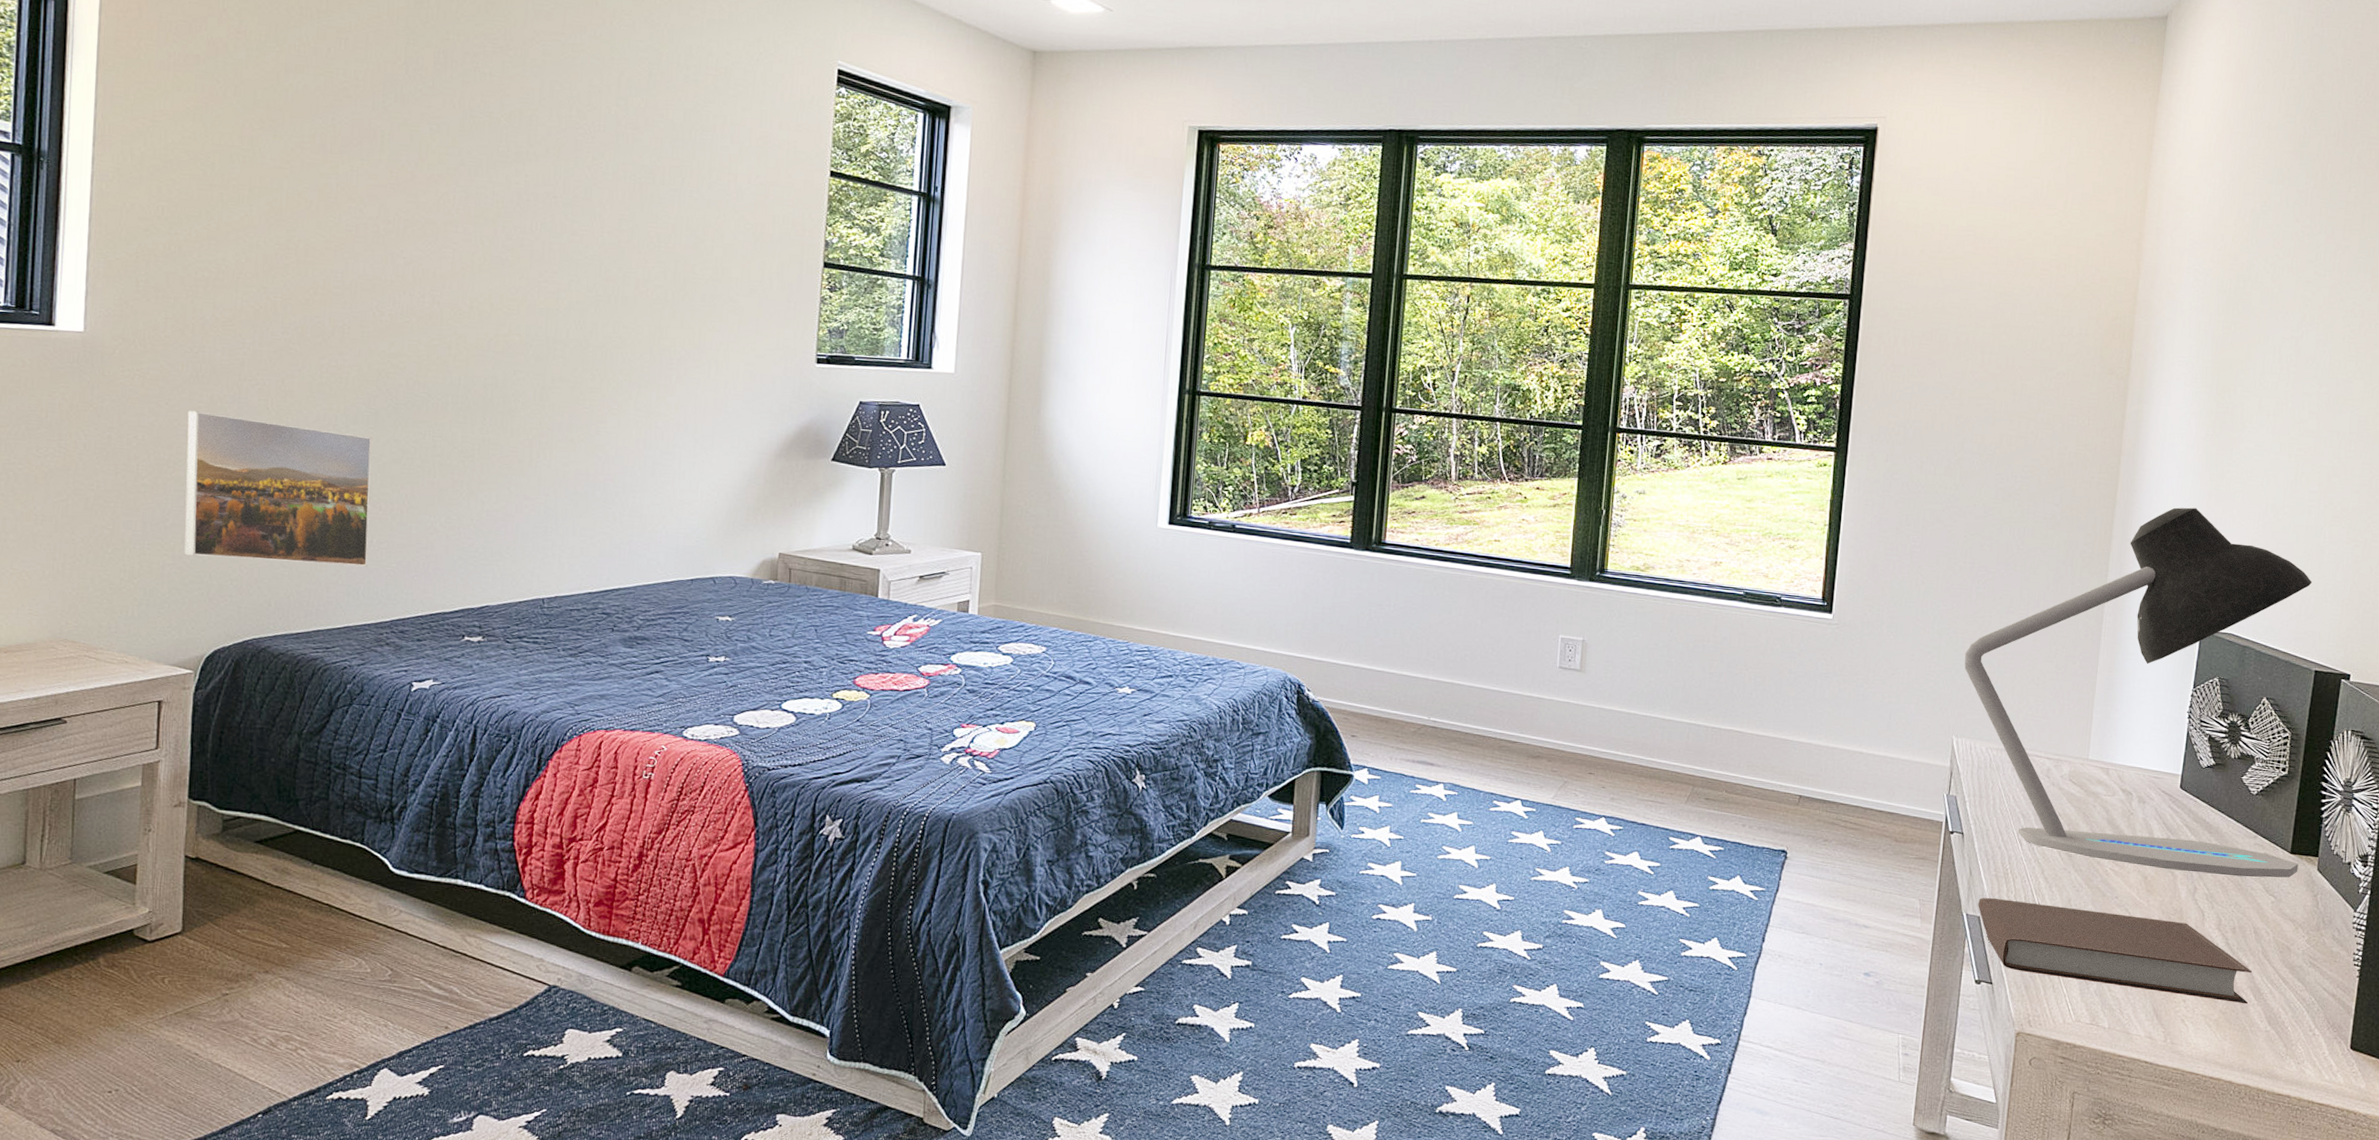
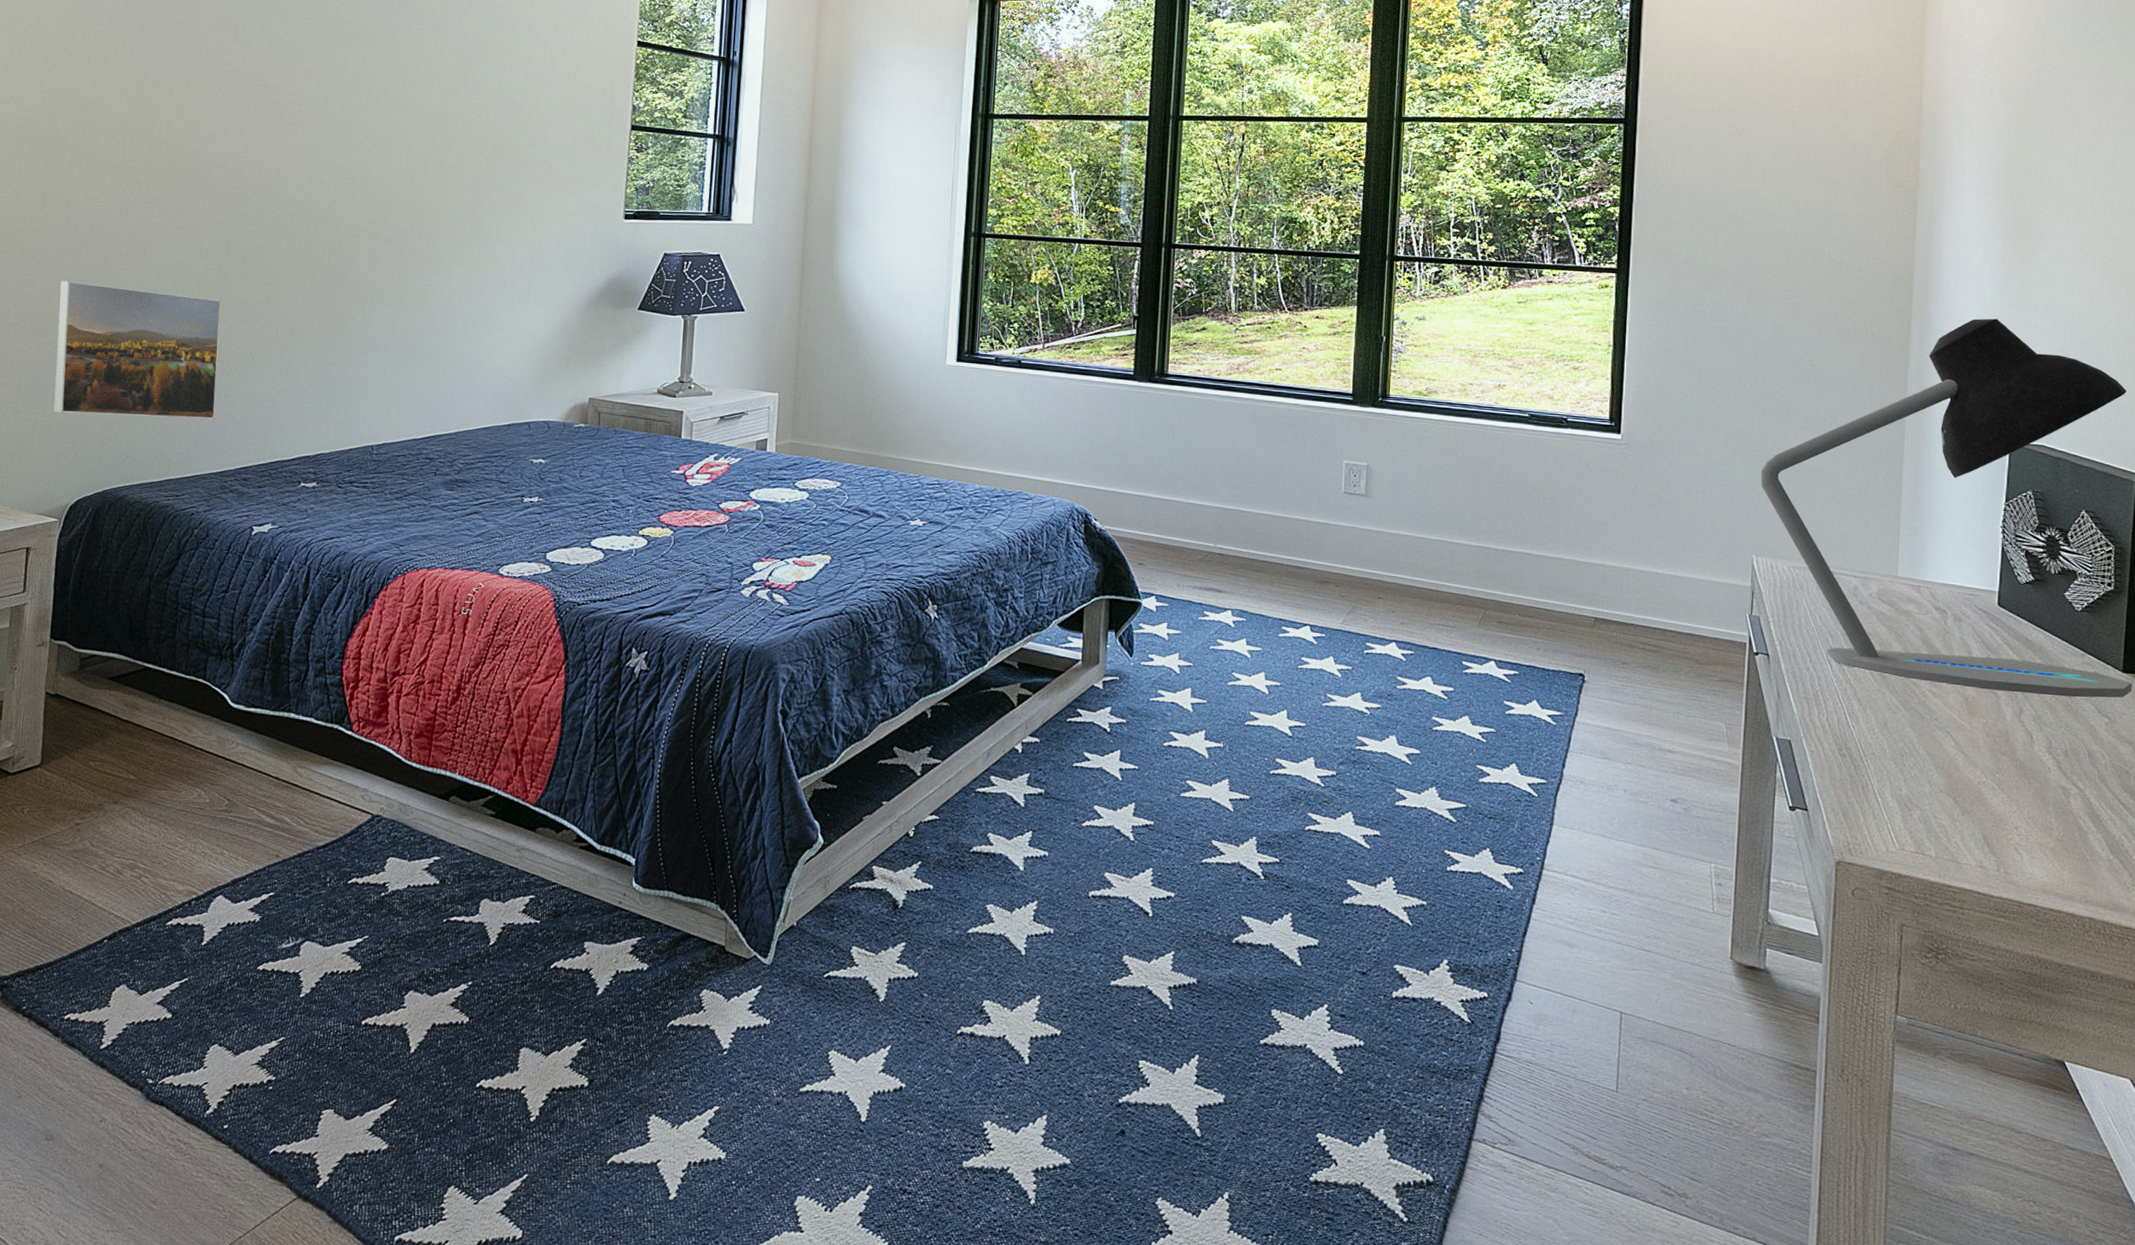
notebook: present [1978,897,2252,1004] -> none [1788,720,2089,832]

